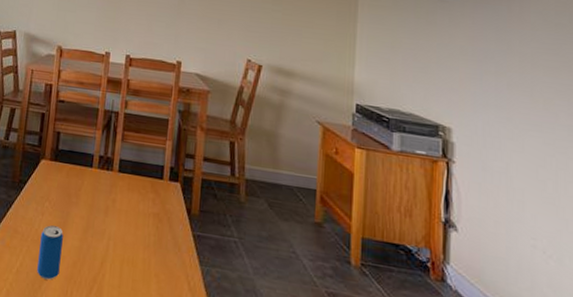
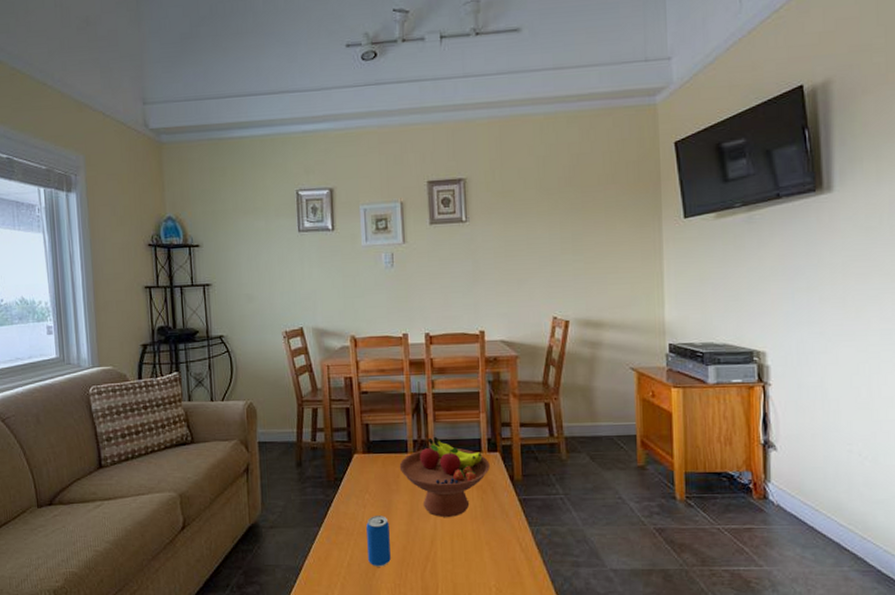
fruit bowl: none [82,155,169,241] -> present [399,436,490,517]

